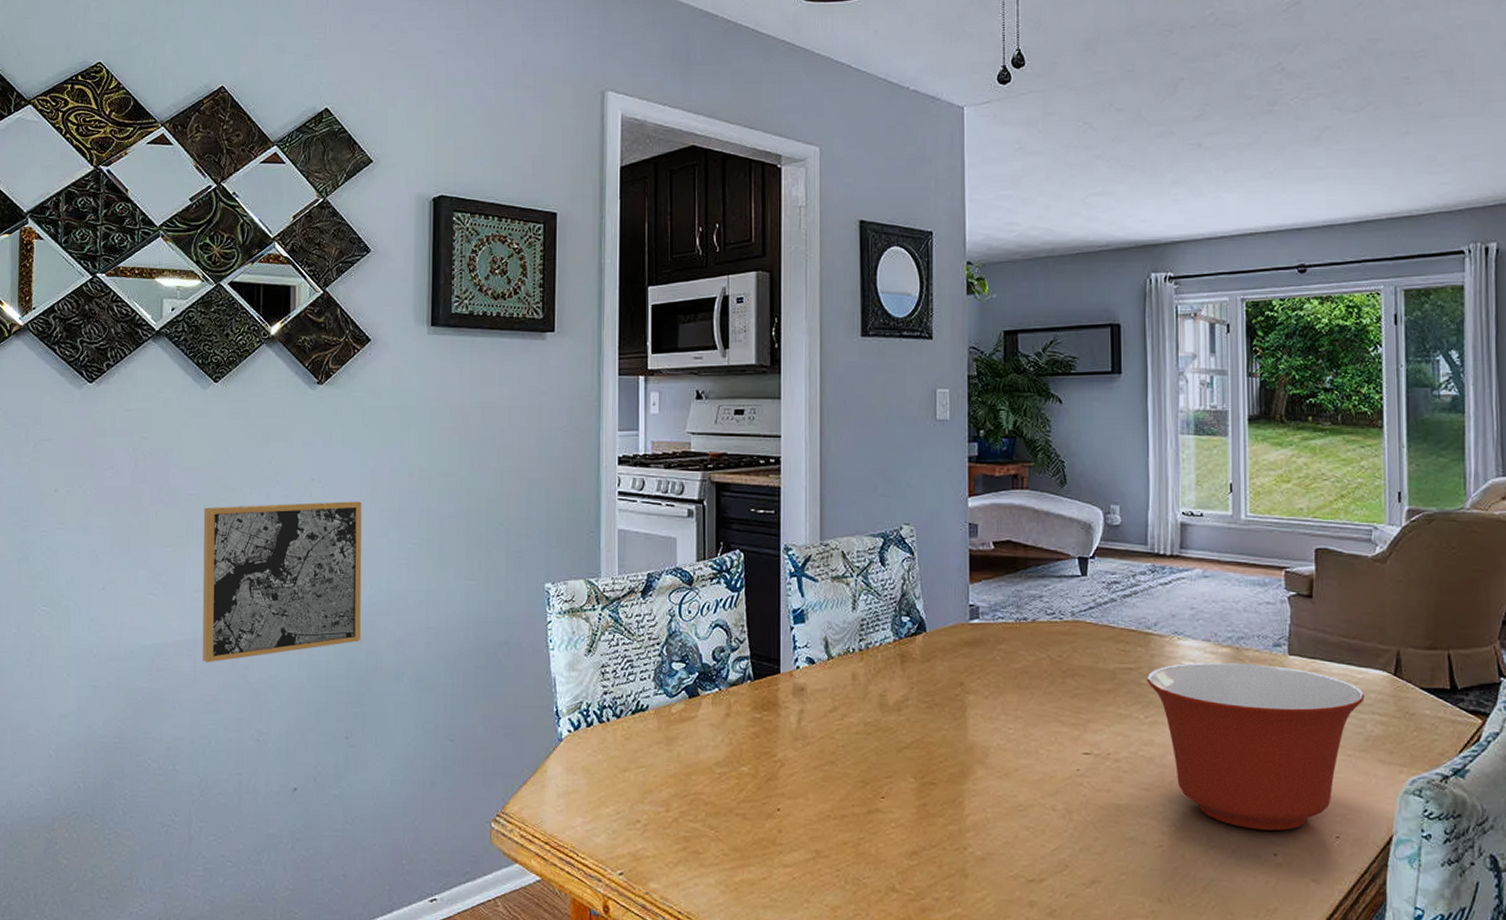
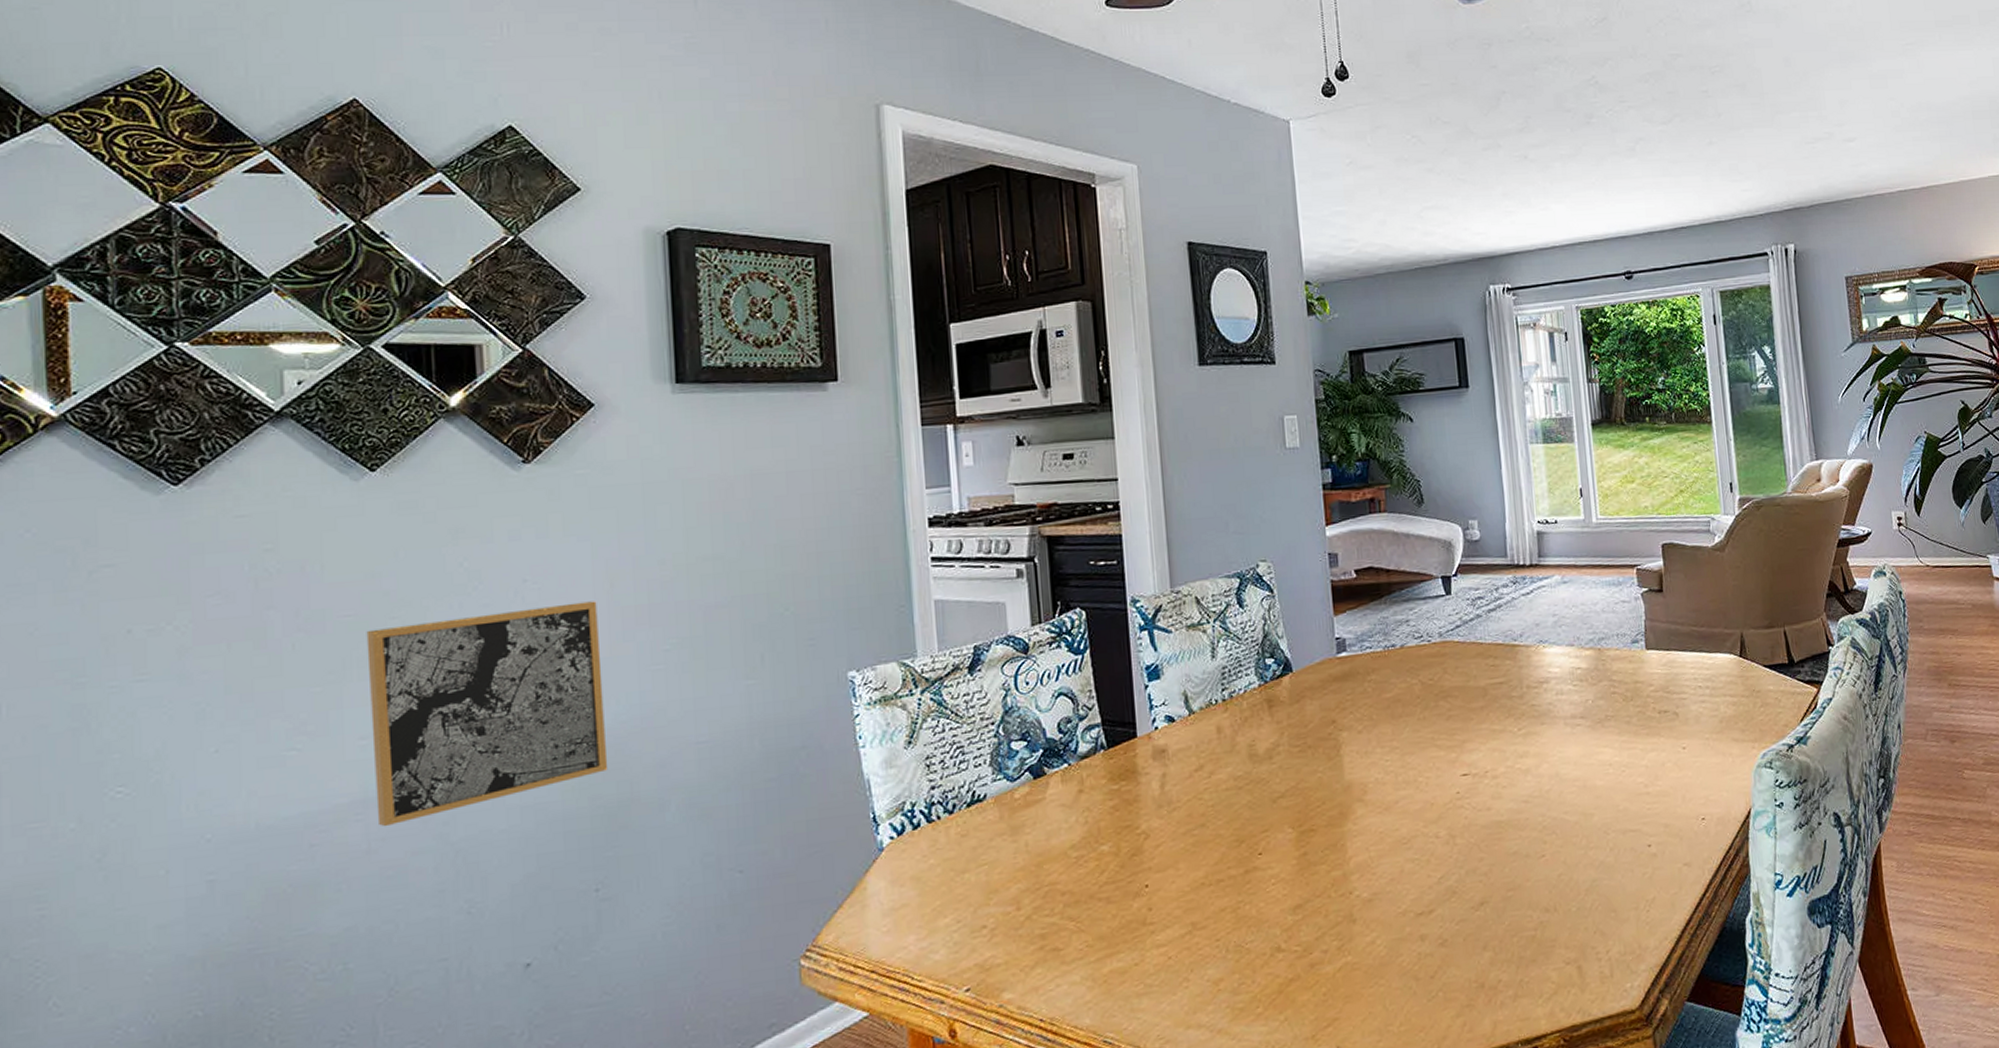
mixing bowl: present [1146,662,1365,831] -> none [1516,662,1716,825]

